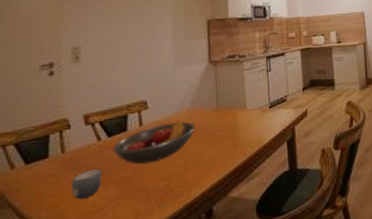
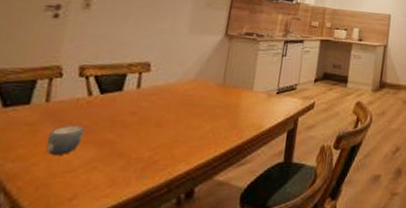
fruit bowl: present [113,120,195,165] -> none [102,89,196,130]

